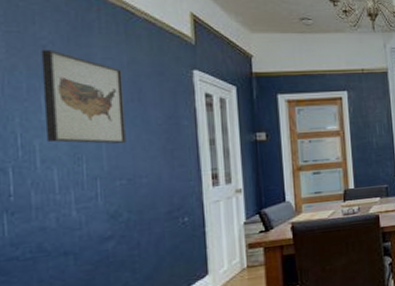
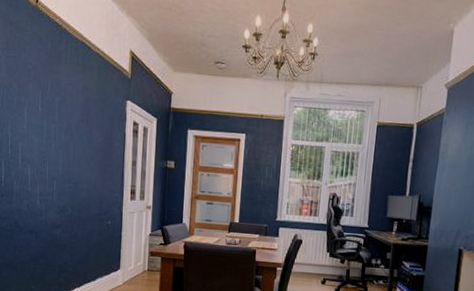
wall art: present [41,49,126,144] -> none [25,73,78,154]

